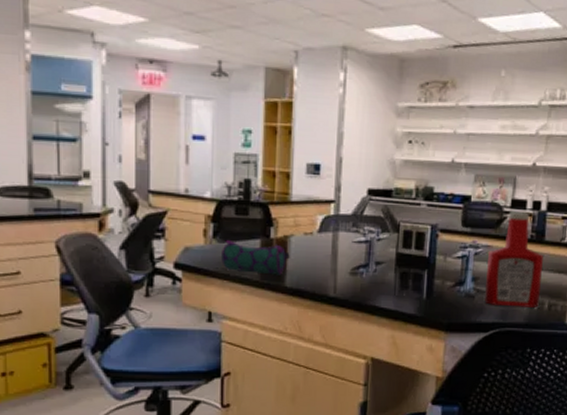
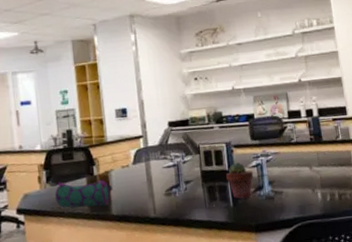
potted succulent: none [424,250,457,293] -> present [226,163,254,200]
ketchup bottle: present [484,212,543,308] -> none [278,120,330,203]

